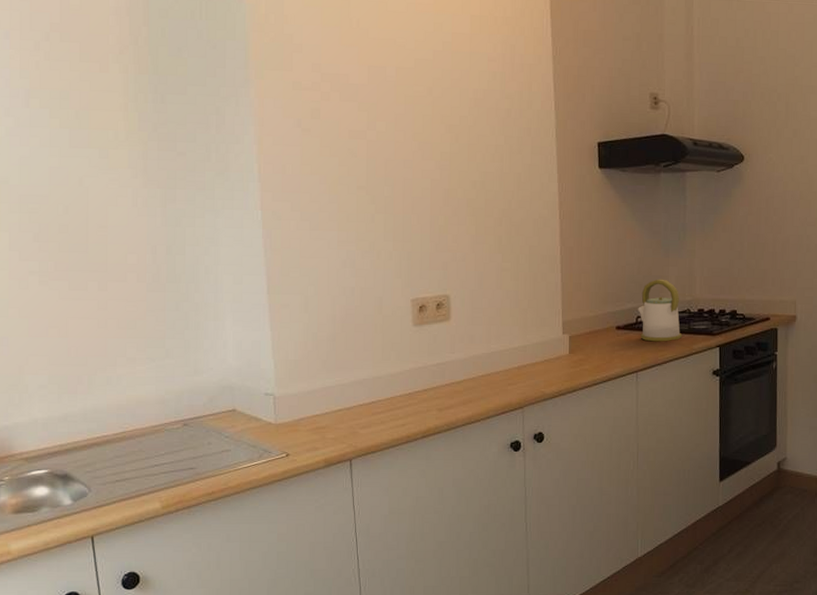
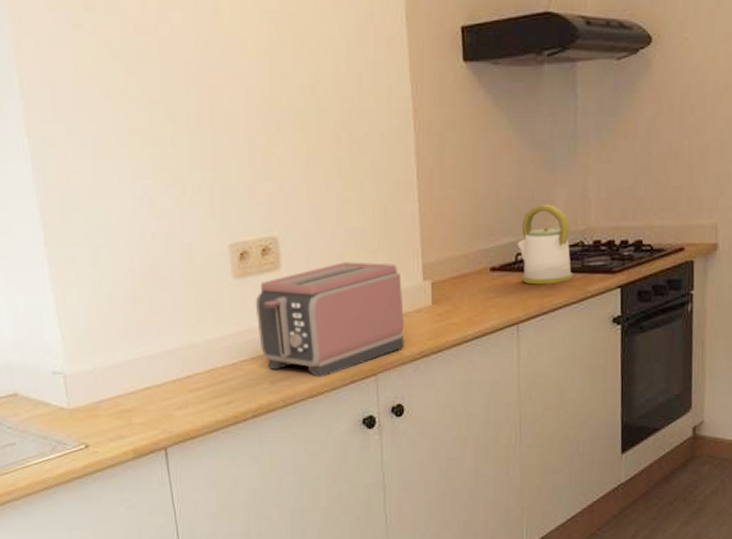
toaster: none [429,317,547,408] -> present [255,262,404,378]

